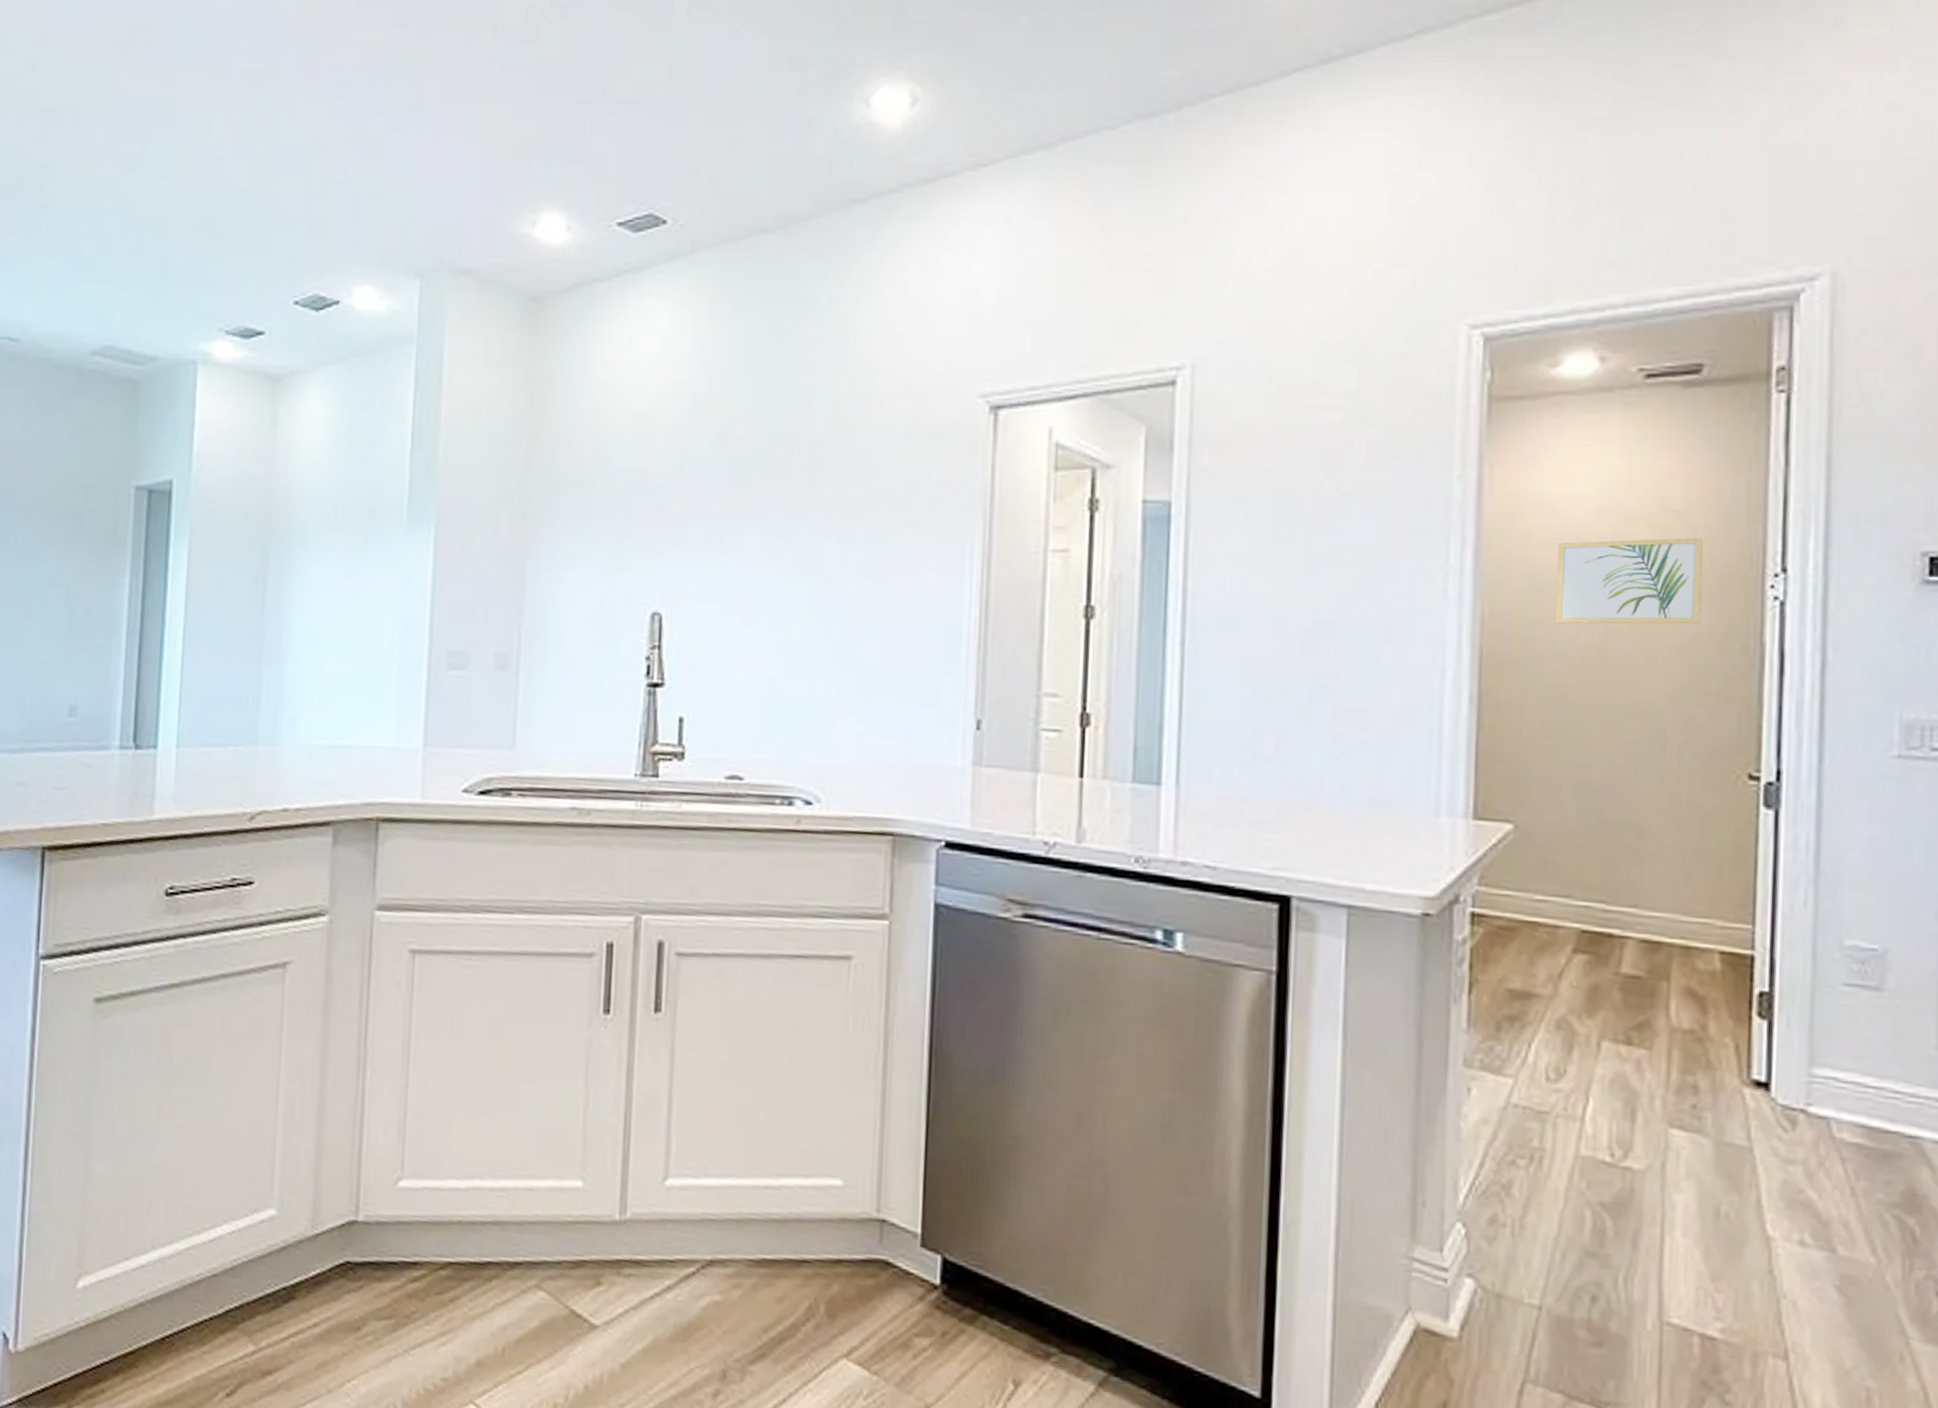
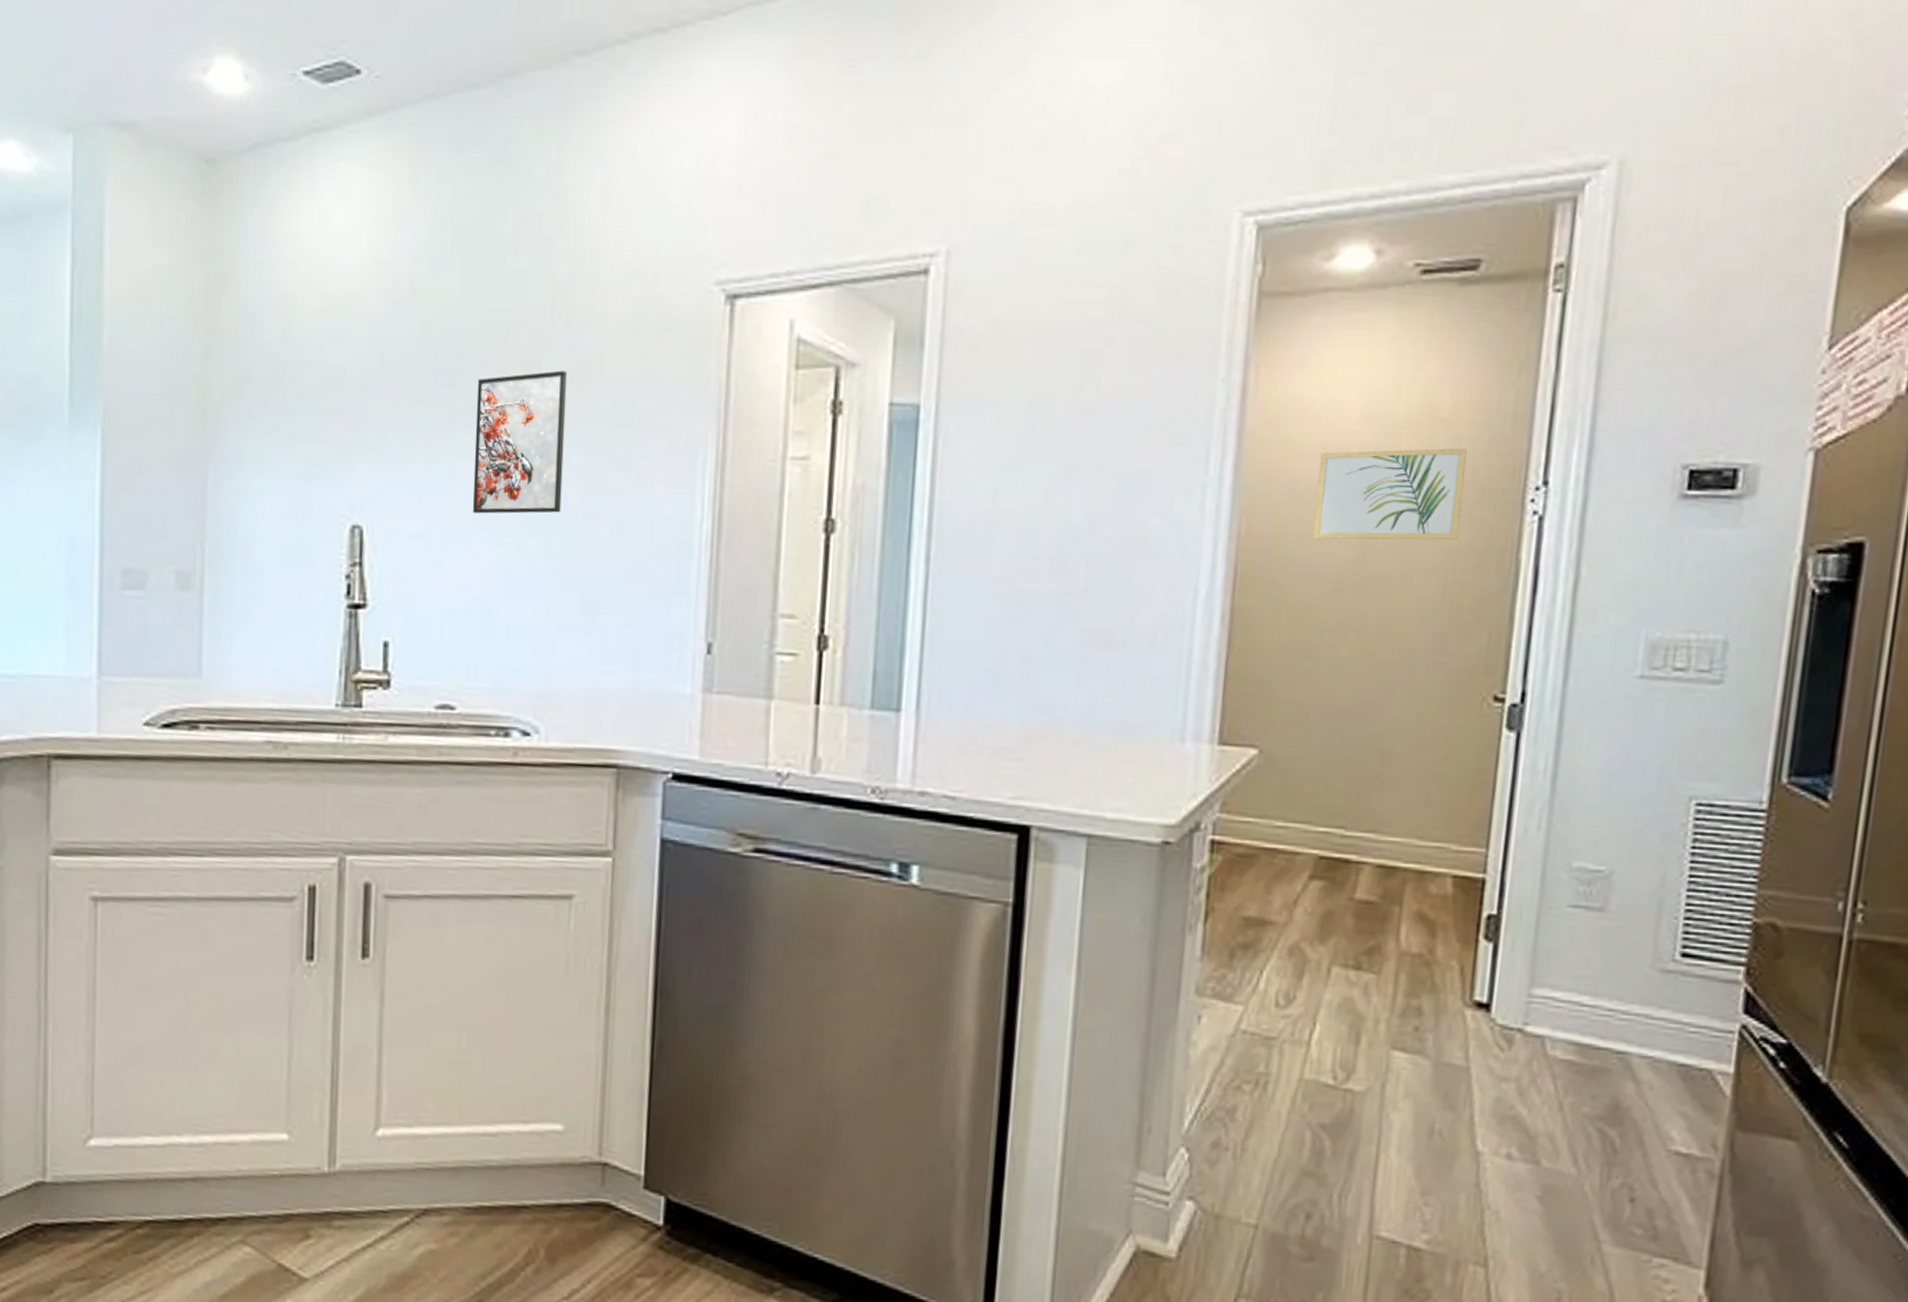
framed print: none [760,474,847,602] -> present [472,370,568,514]

